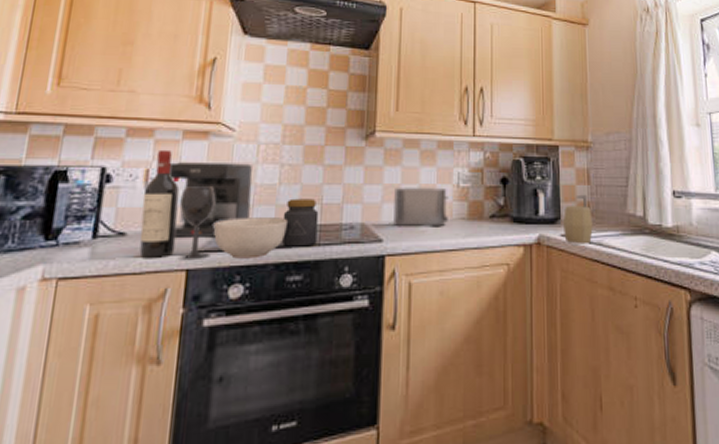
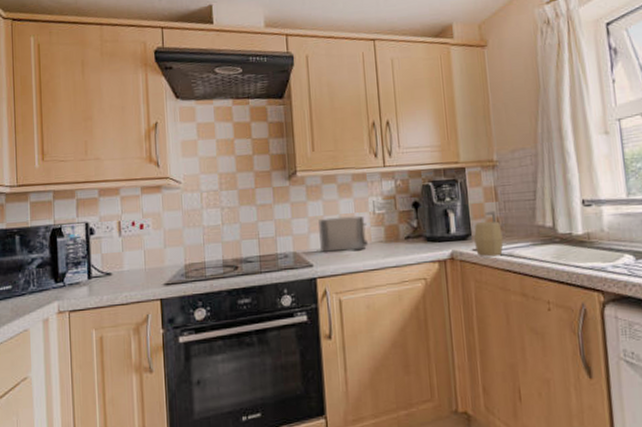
wine bottle: present [139,149,180,259] -> none [119,204,149,293]
coffee maker: present [168,162,253,237] -> none [134,209,202,274]
wine glass: present [177,186,216,261] -> none [147,231,177,292]
bowl: present [213,217,289,259] -> none [175,252,234,288]
jar: present [282,198,319,249] -> none [228,234,259,277]

